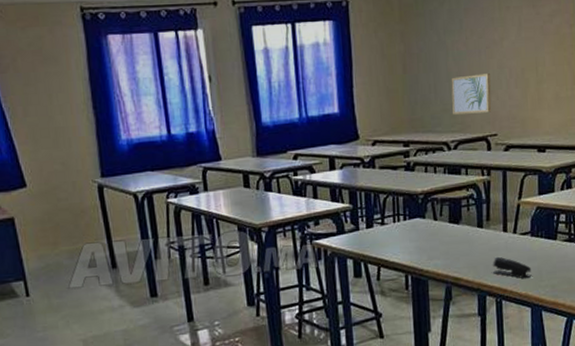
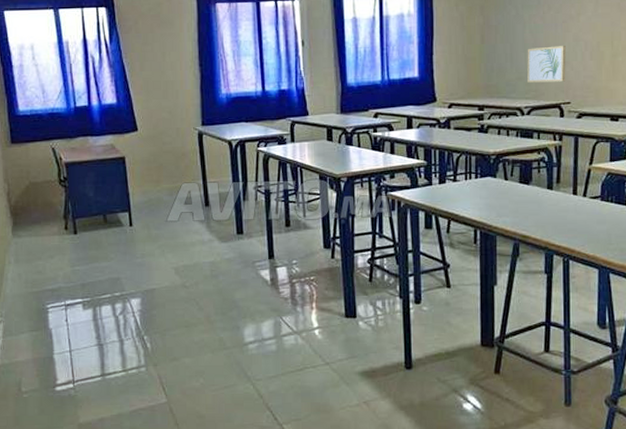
stapler: present [492,256,532,279] -> none [560,218,601,241]

